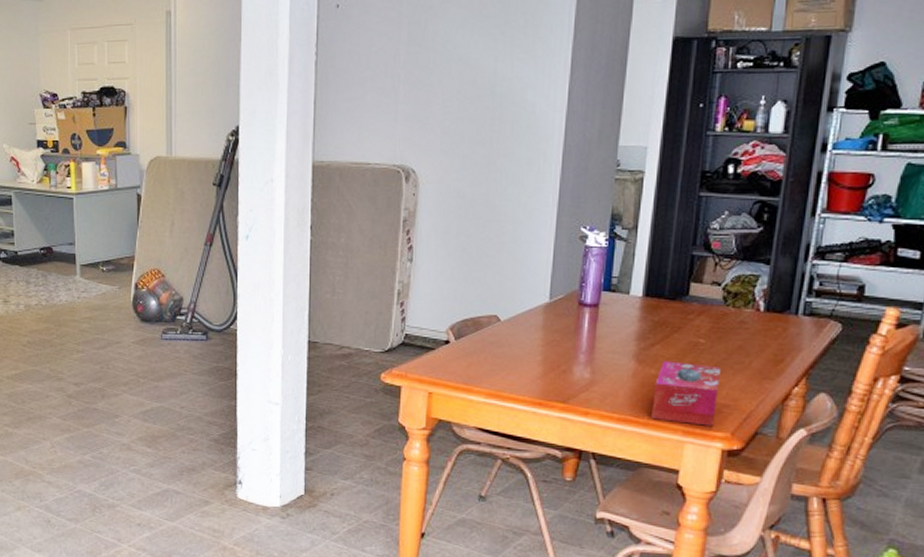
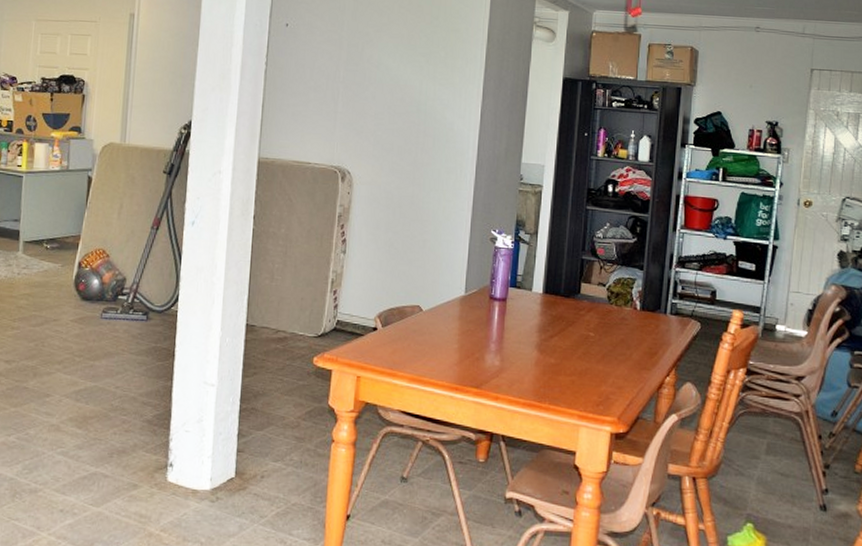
tissue box: present [651,361,720,426] -> none [552,351,607,411]

